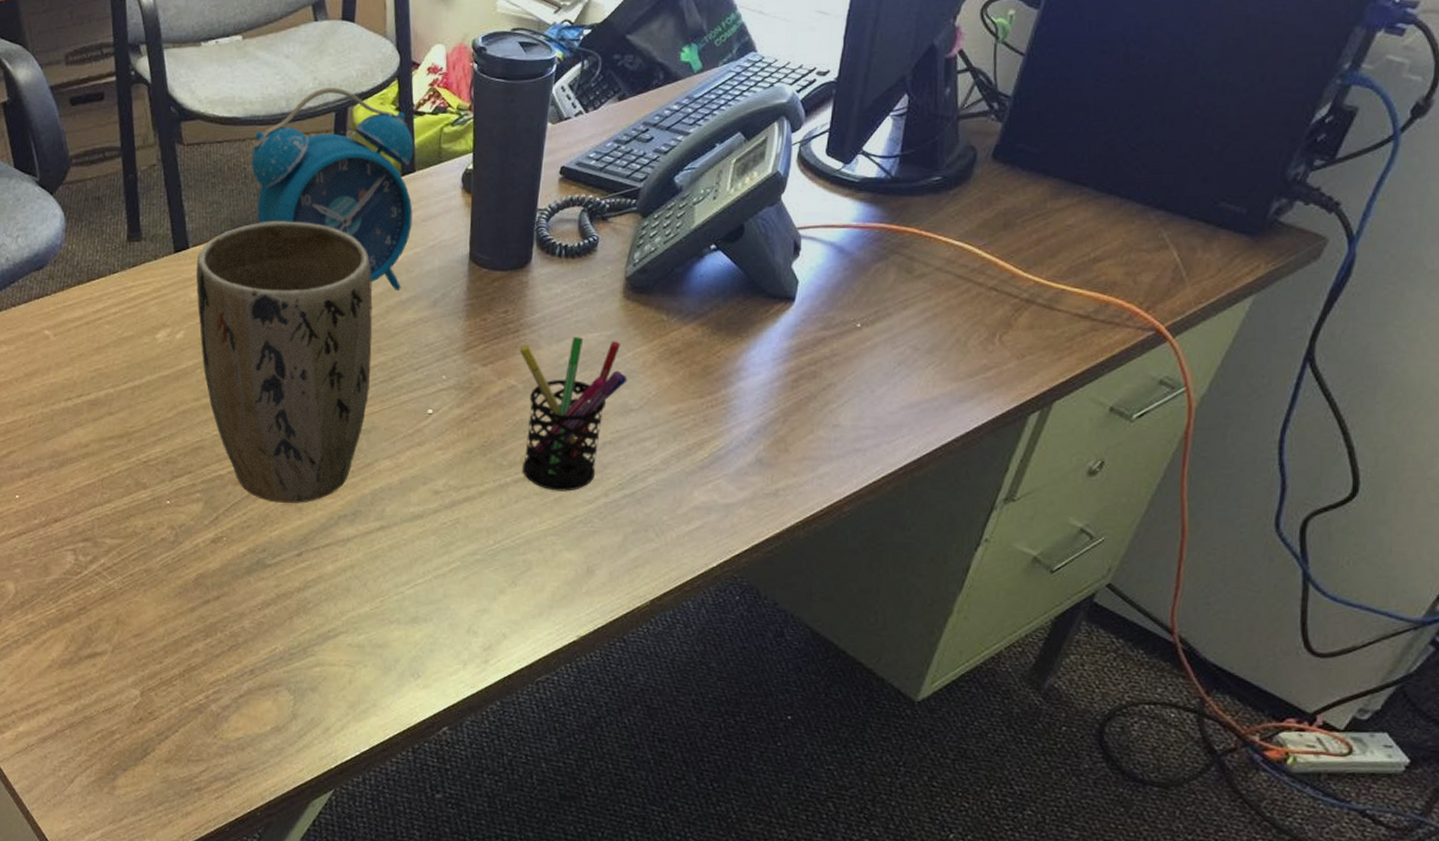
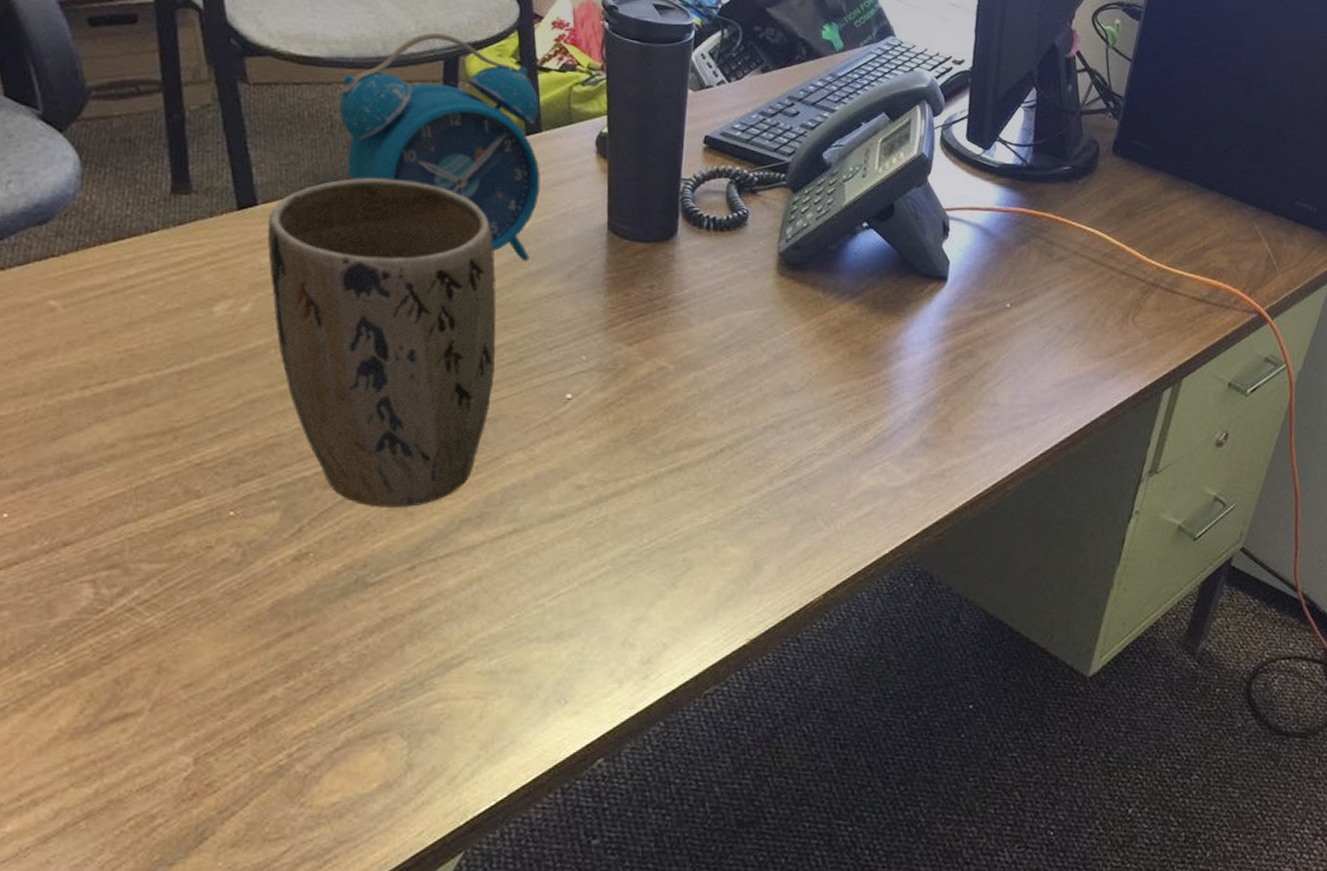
pen holder: present [519,337,628,491] -> none [668,315,786,481]

